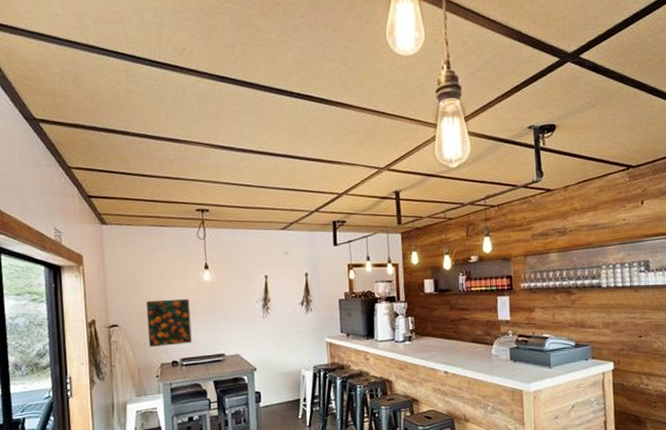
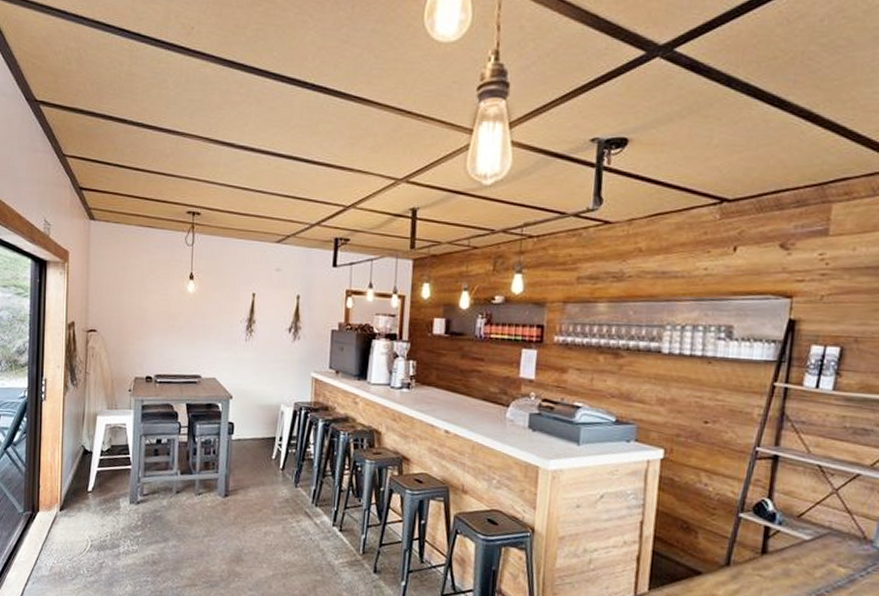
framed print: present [146,298,192,347] -> none [124,307,170,359]

